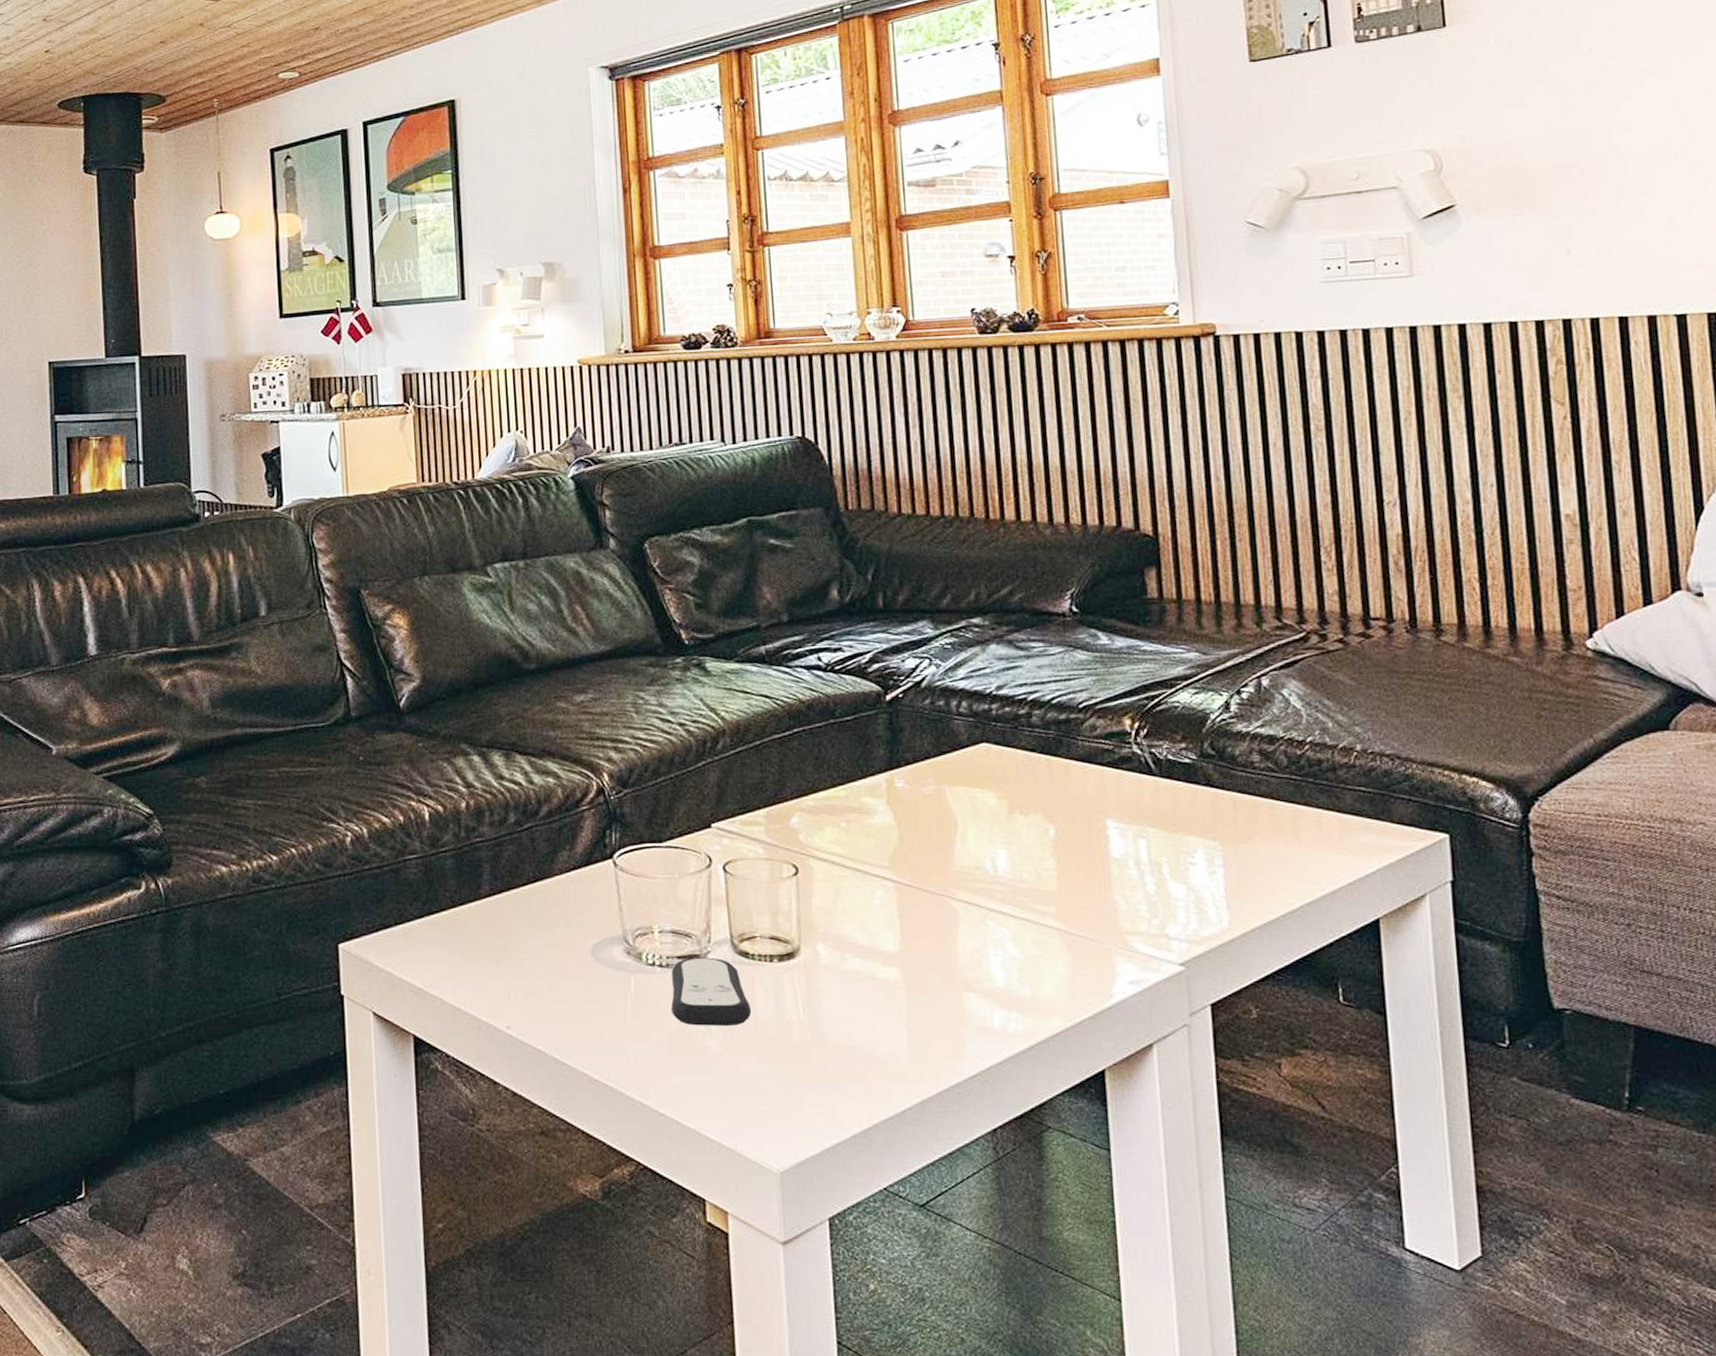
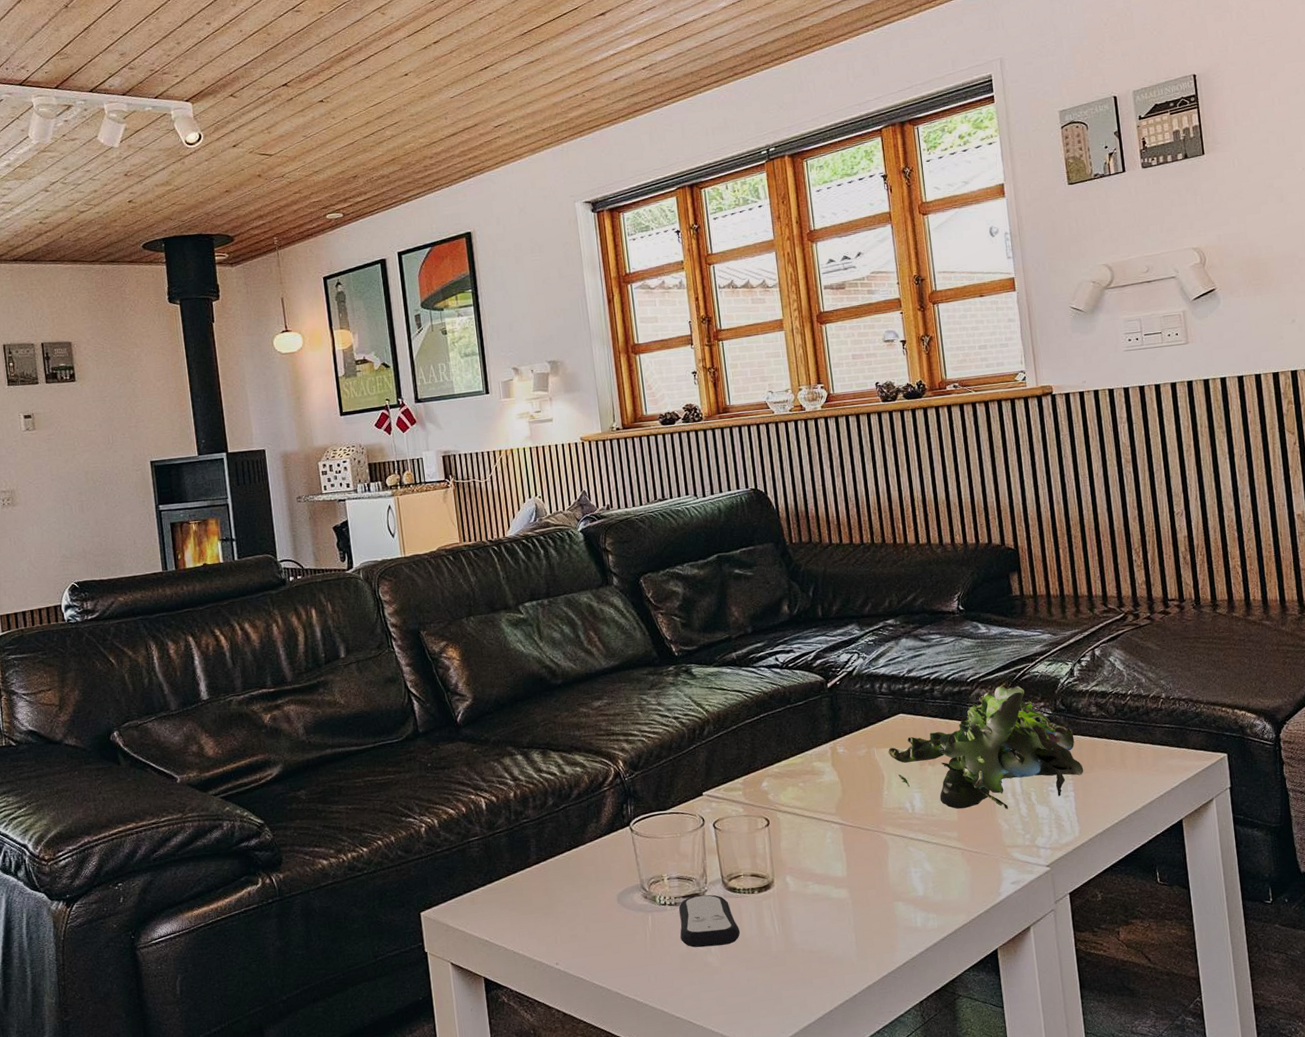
plant: none [964,718,1239,883] -> present [887,686,1084,810]

